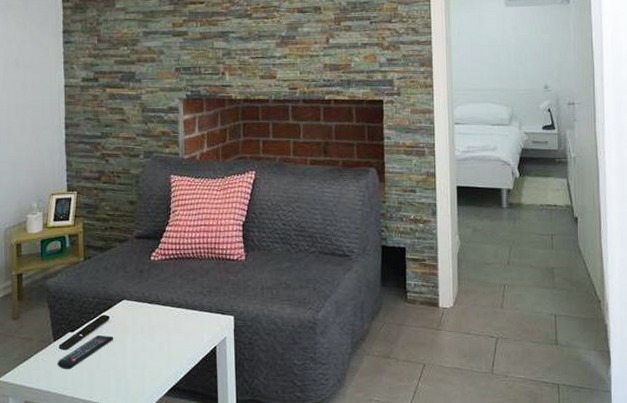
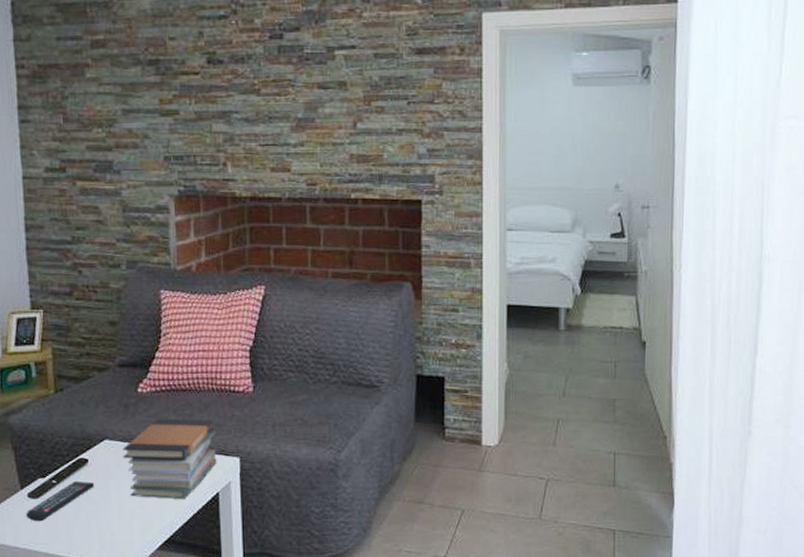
book stack: none [137,282,215,352] -> present [122,418,217,500]

